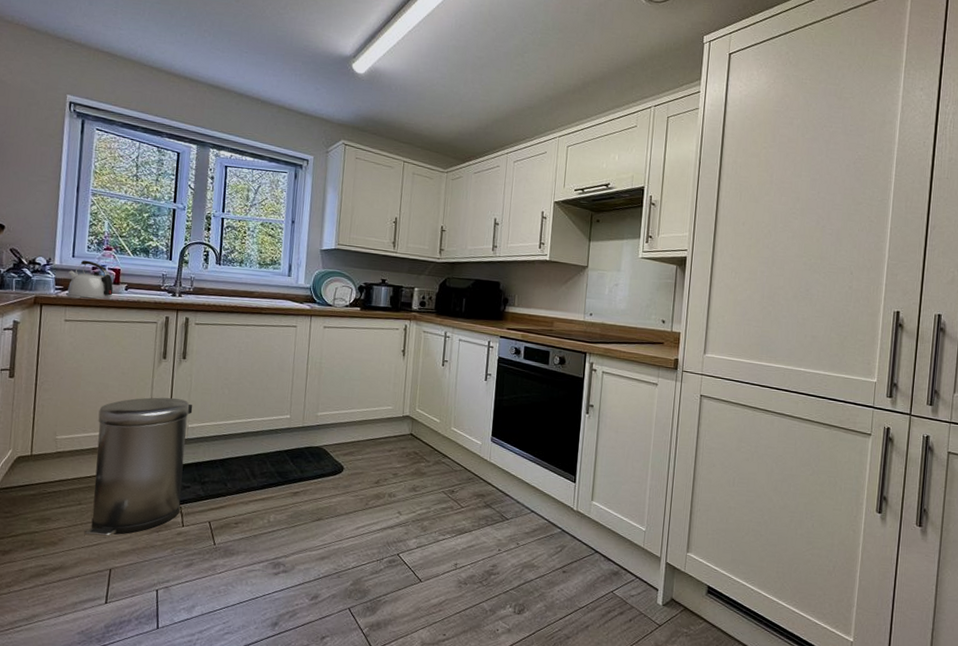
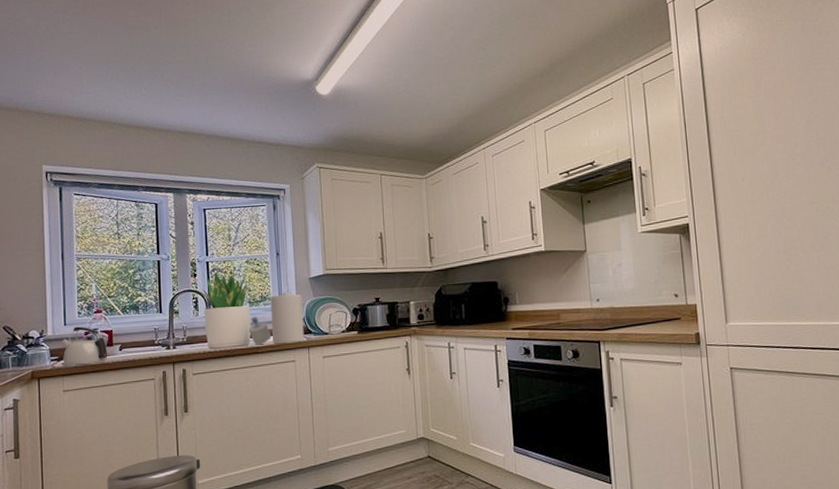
planter: none [212,229,262,305] -> present [202,269,251,349]
soap dispenser: none [254,277,277,306] -> present [248,316,271,344]
paper towel holder: none [277,260,311,310] -> present [270,292,304,344]

